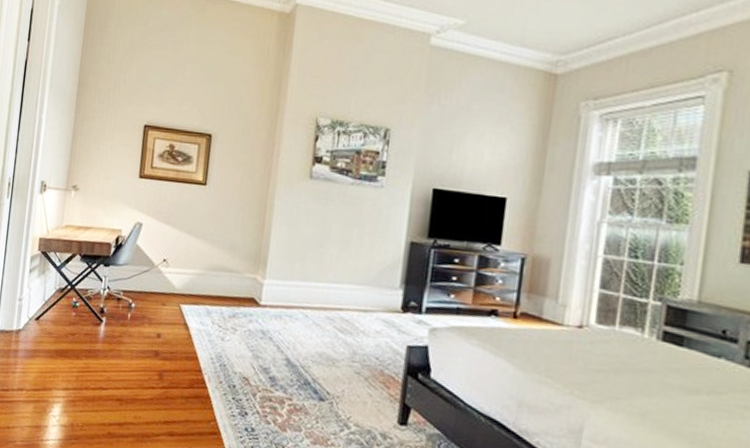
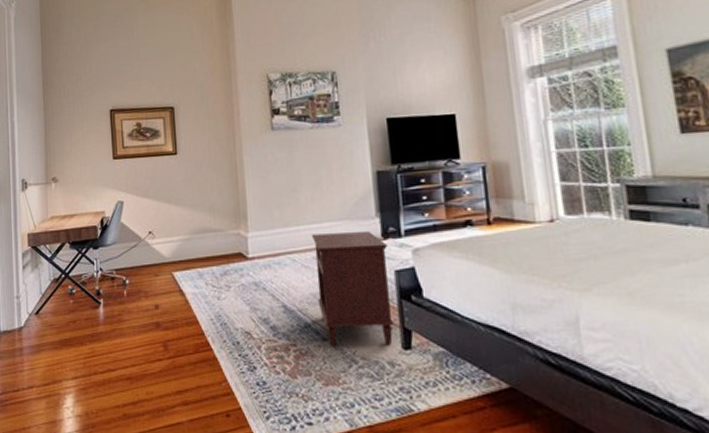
nightstand: none [322,293,405,417] -> present [311,232,395,346]

